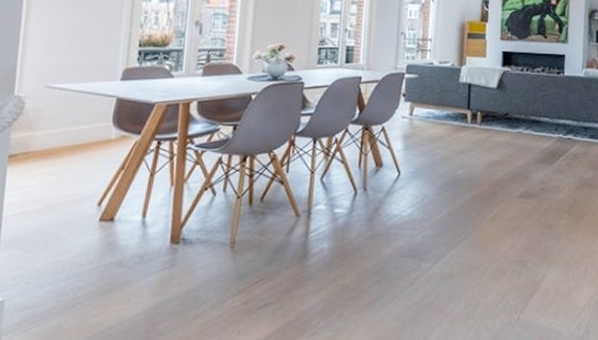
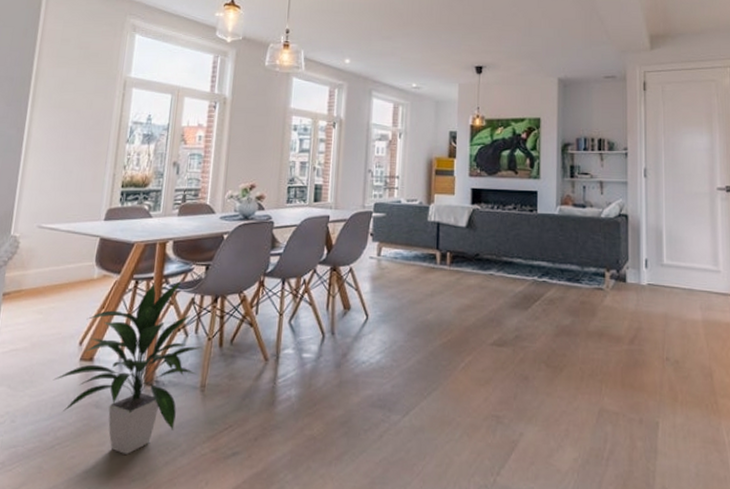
indoor plant: none [70,140,231,310] -> present [53,280,202,454]

